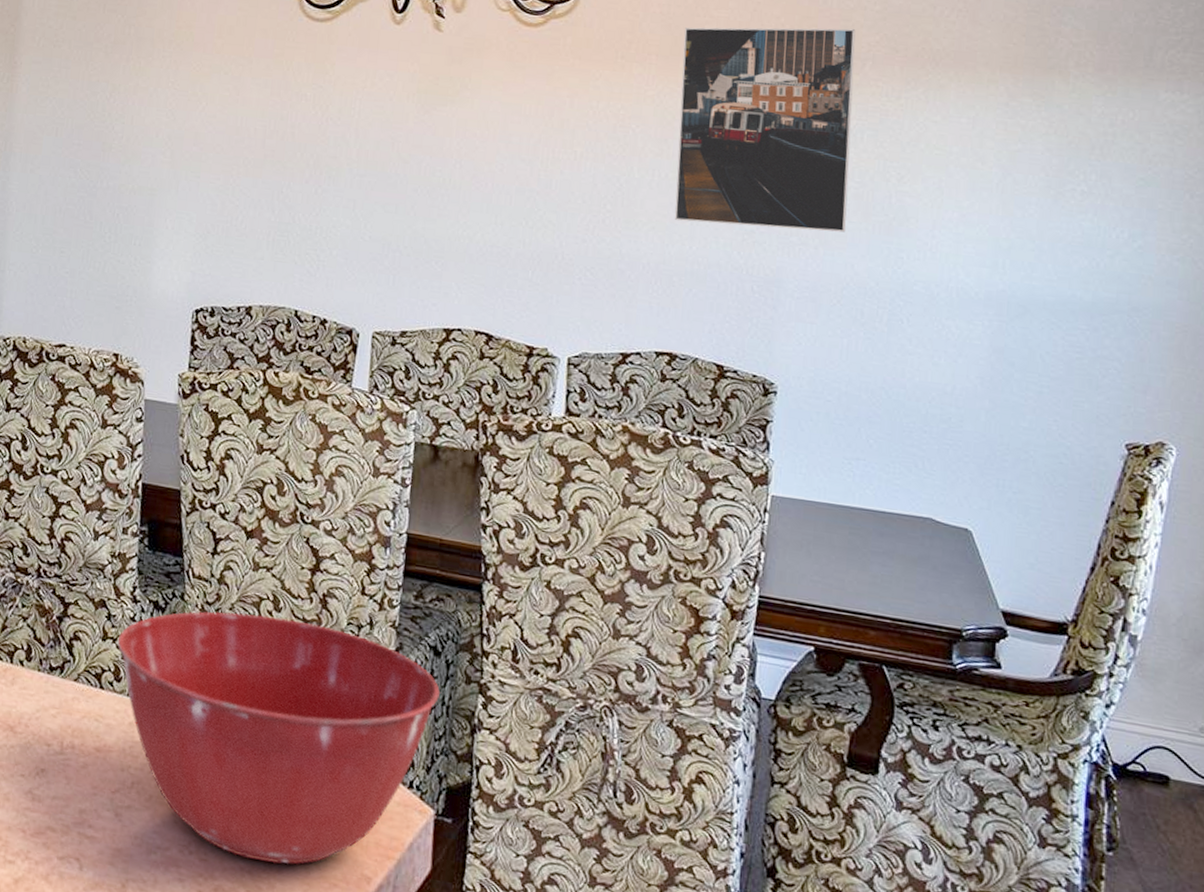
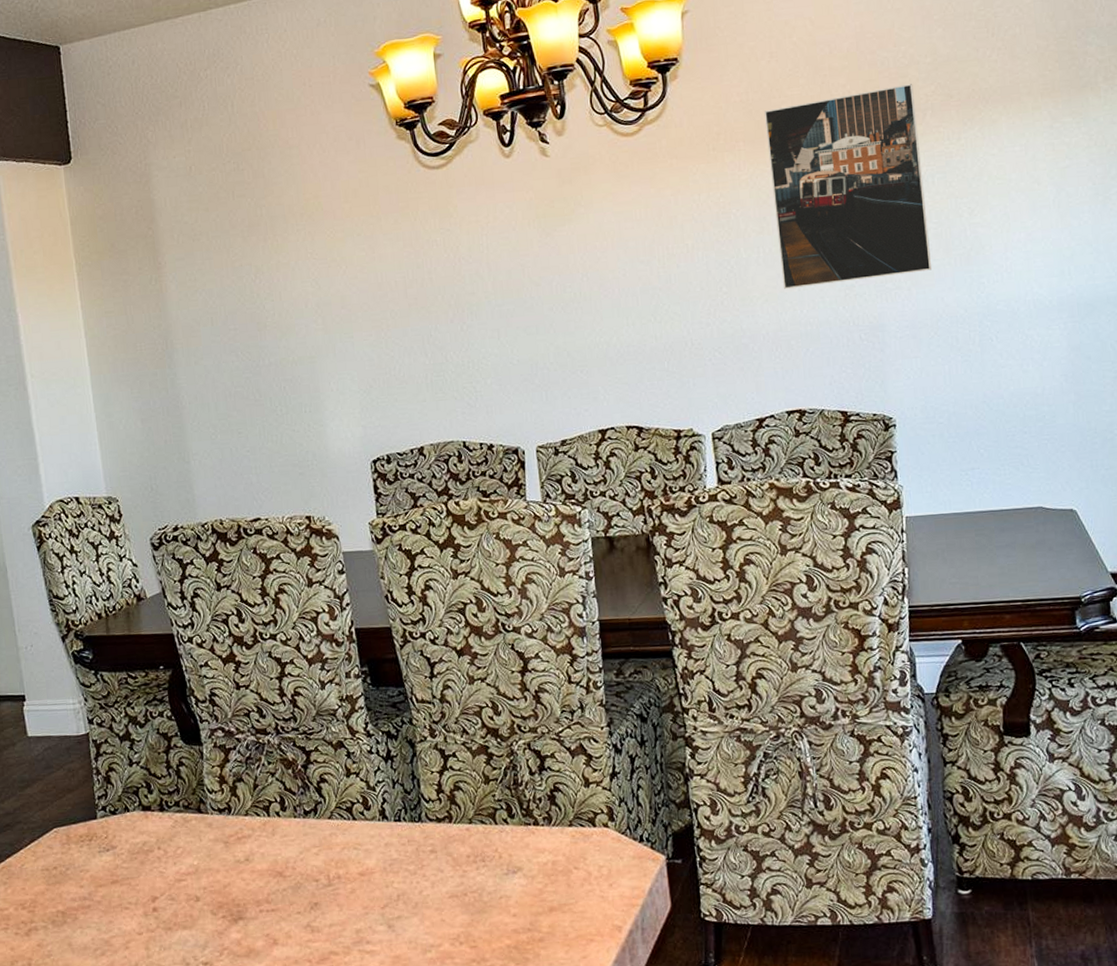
mixing bowl: present [117,611,441,864] -> none [360,719,653,936]

